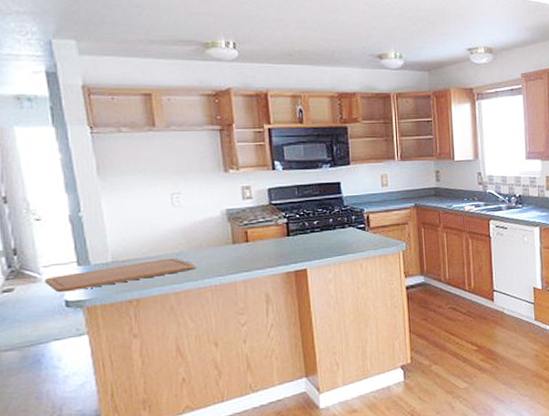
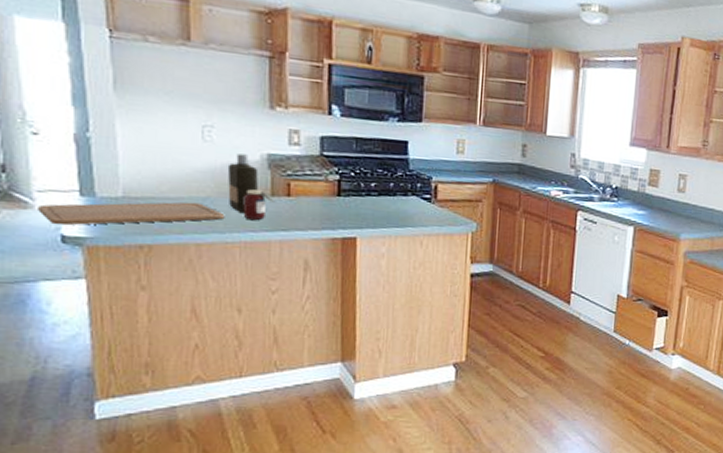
bottle: none [194,212,221,262] -> present [227,153,259,214]
jar: none [210,240,236,266] -> present [243,189,274,220]

